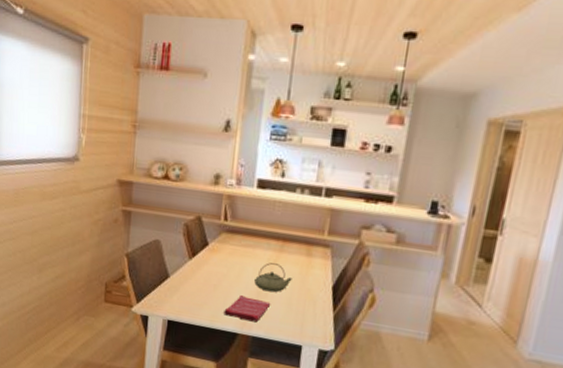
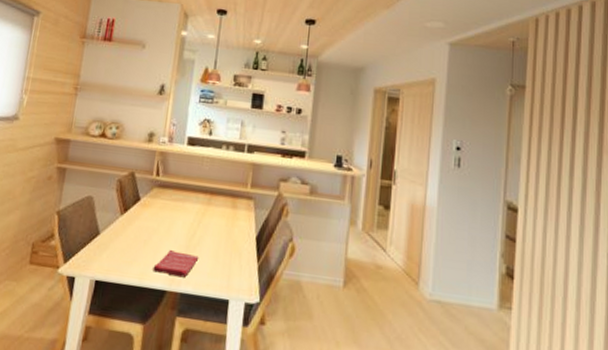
teapot: present [254,263,293,293] -> none [183,216,219,246]

